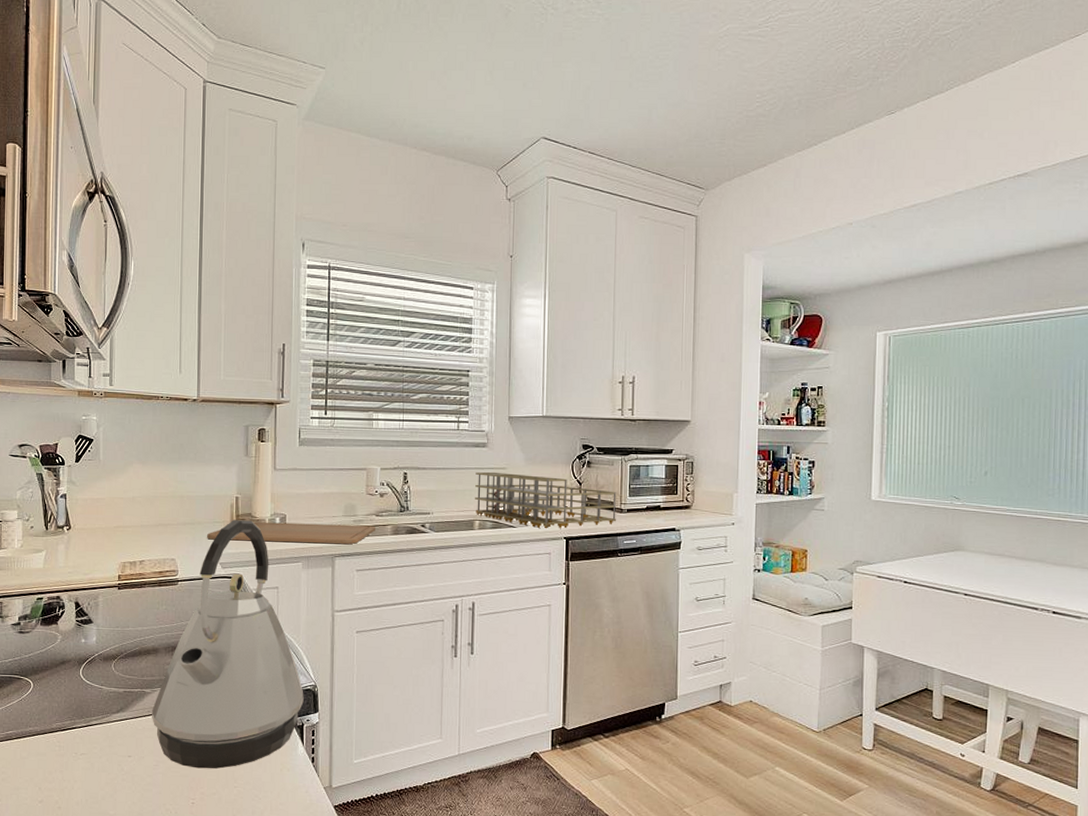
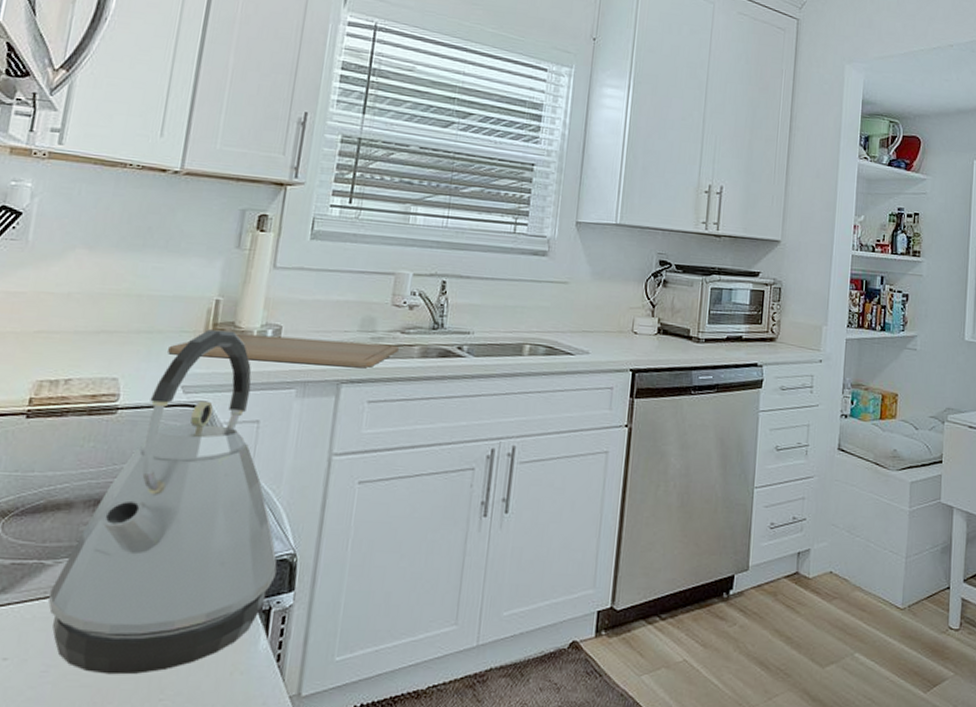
dish rack: present [475,471,617,529] -> none [527,285,694,359]

